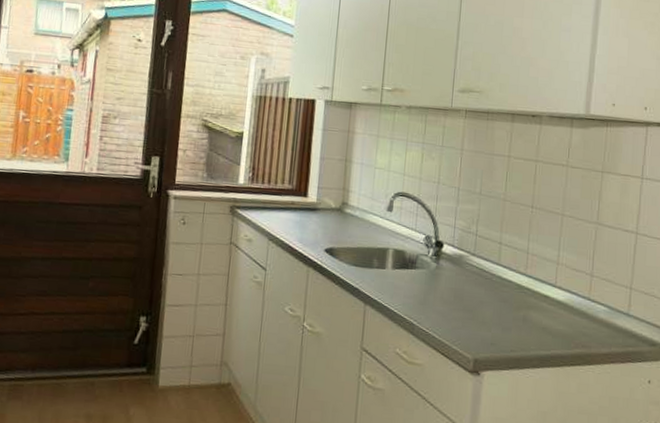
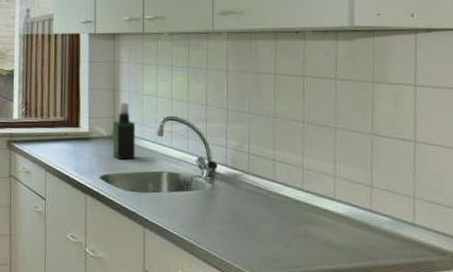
spray bottle: none [339,174,365,234] -> present [112,102,136,160]

